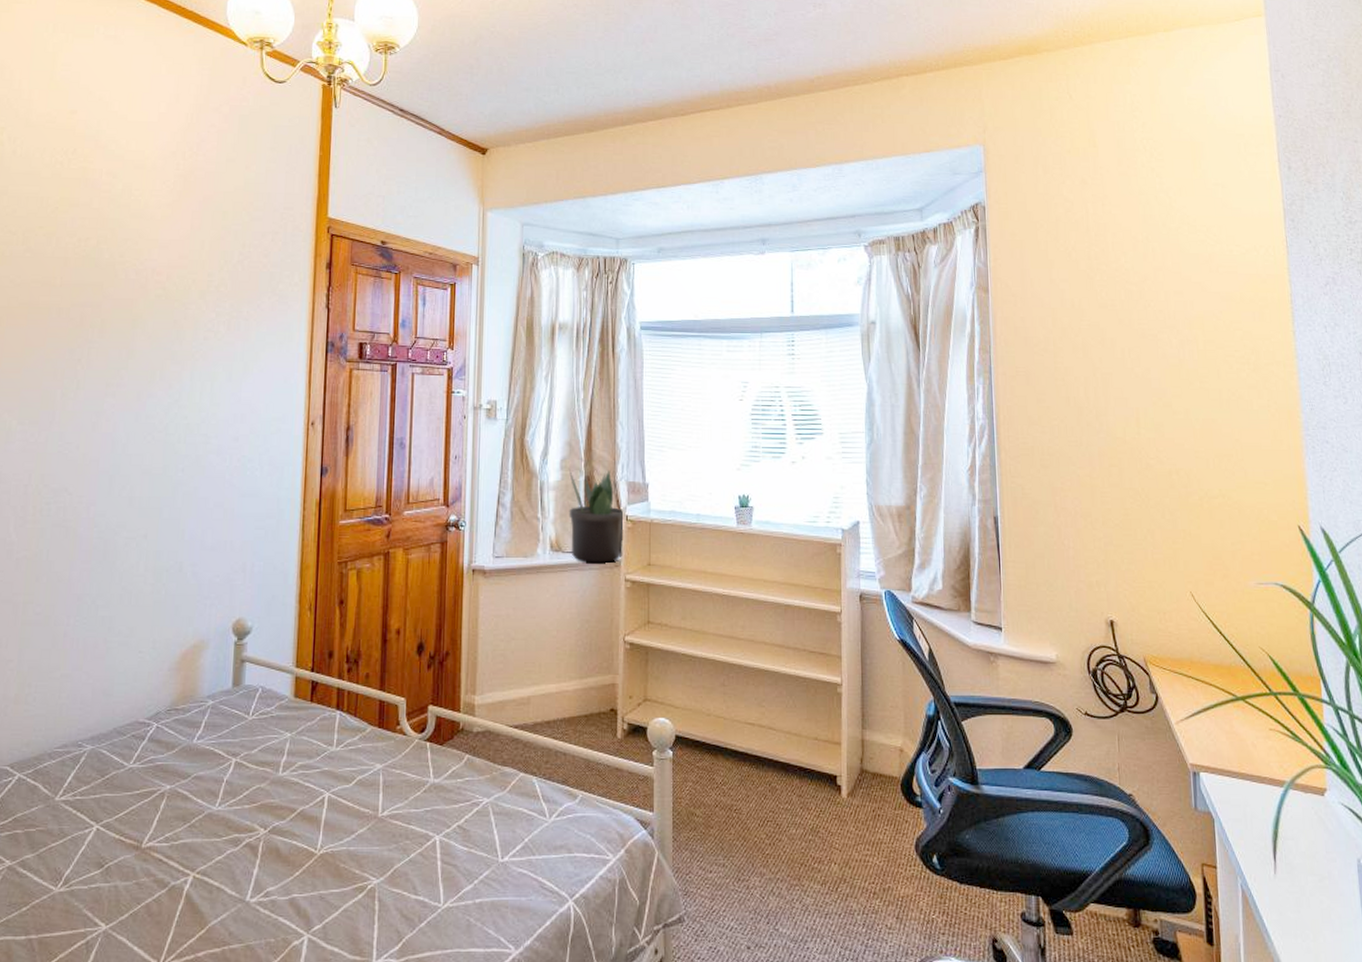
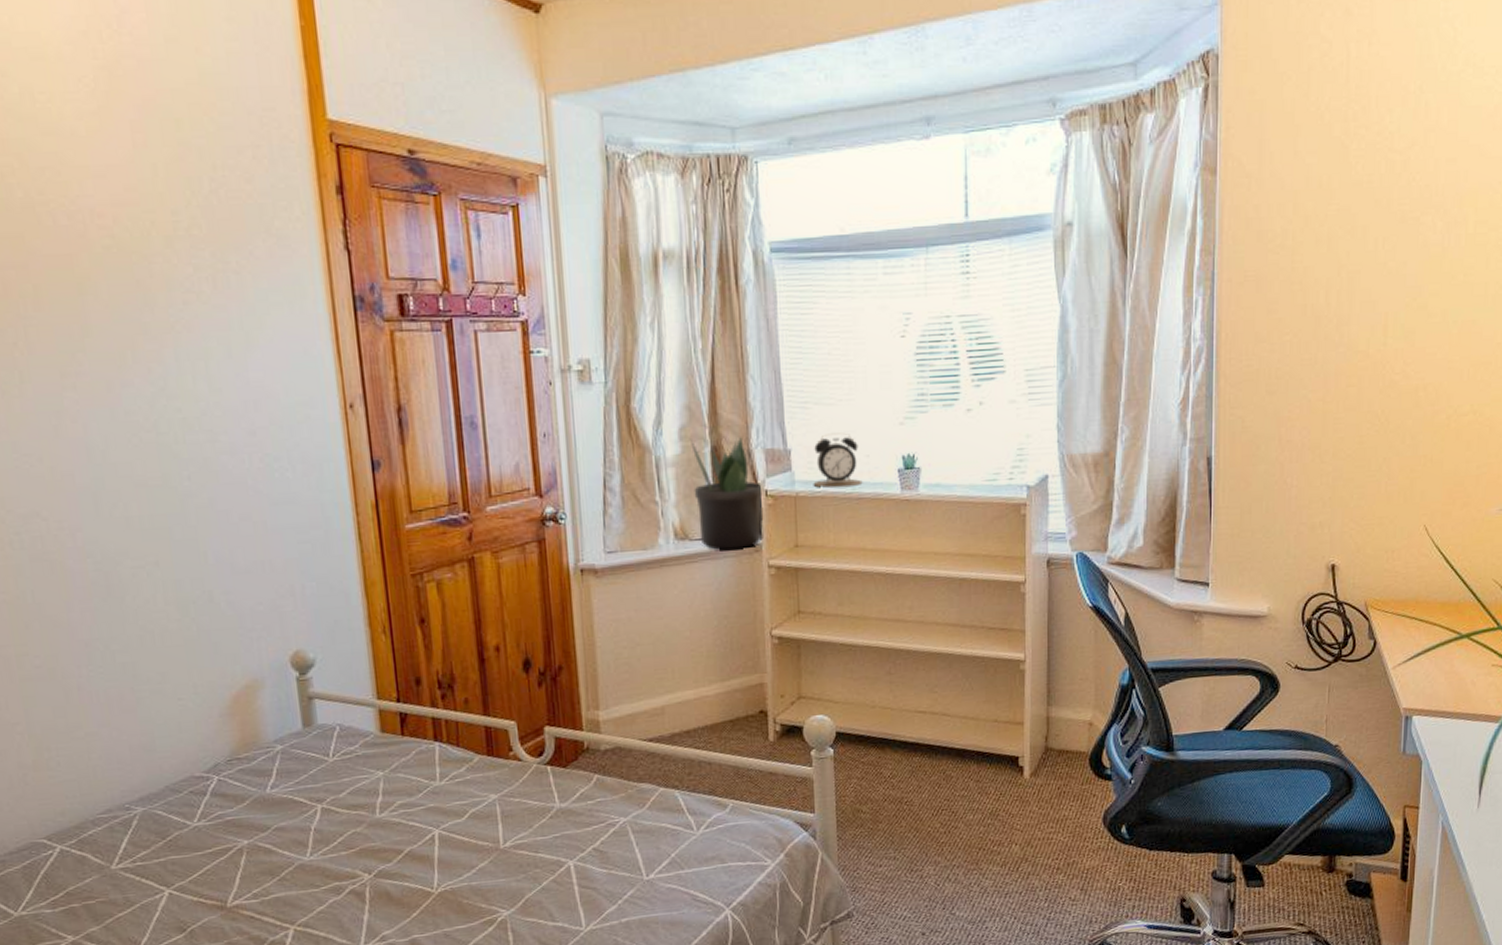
alarm clock: none [665,473,706,519] -> present [813,432,863,489]

